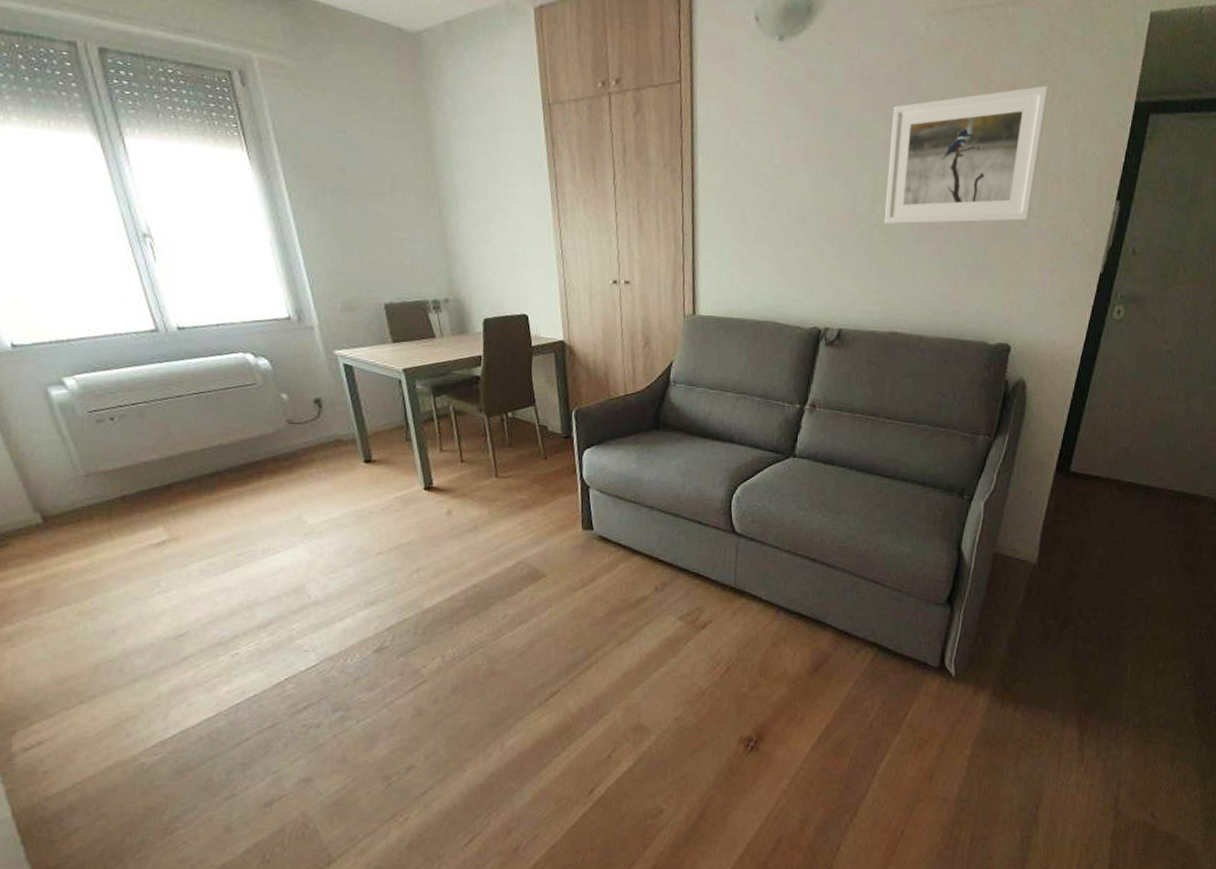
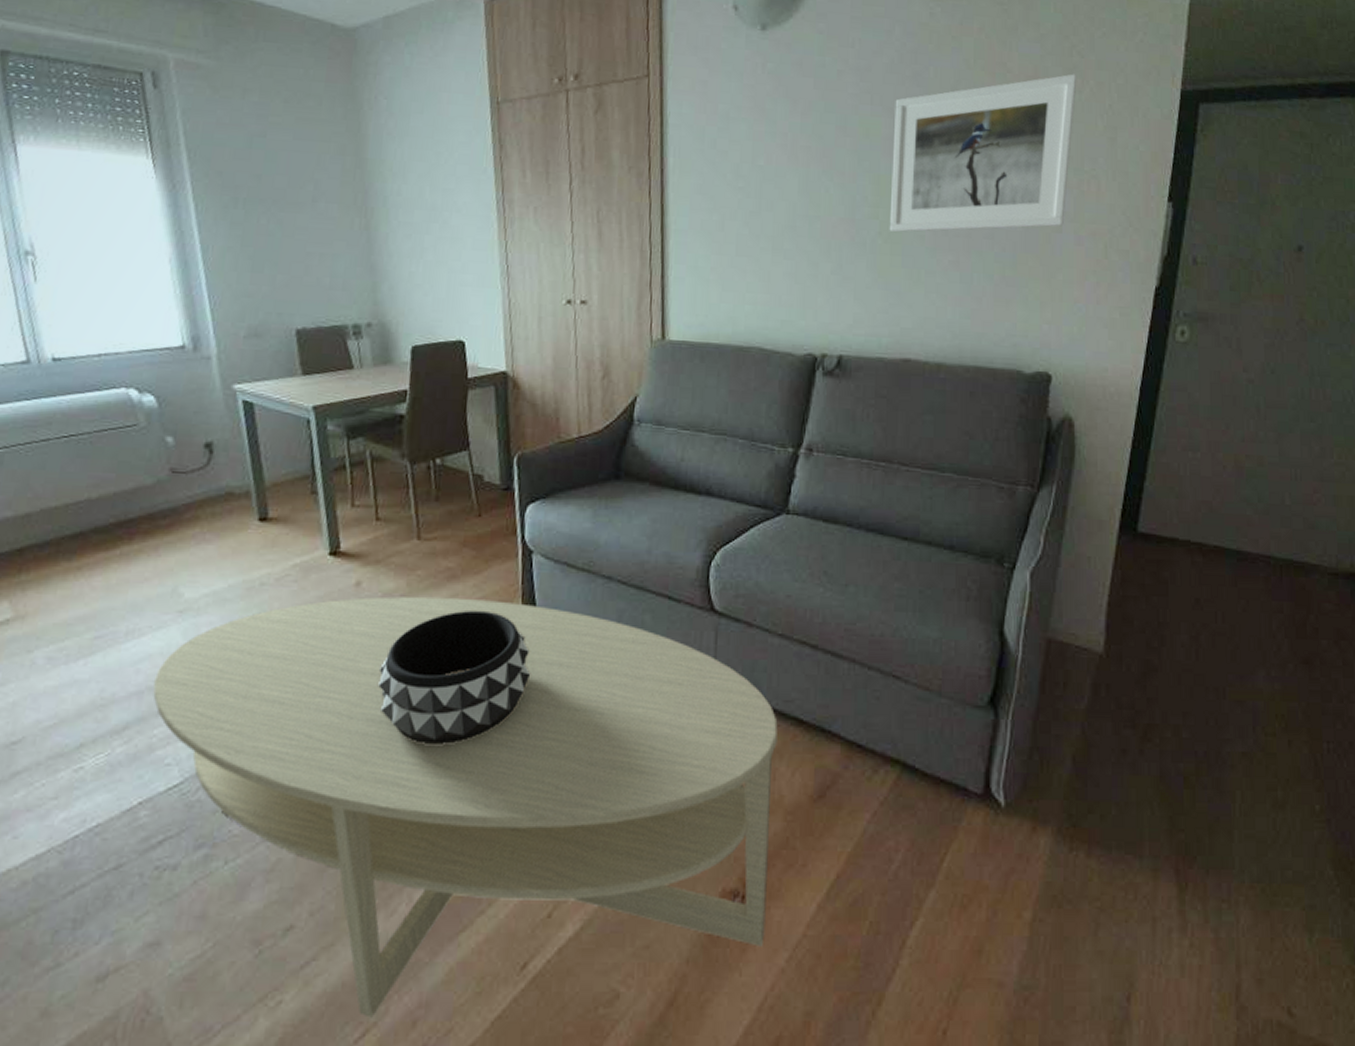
coffee table: none [289,522,784,828] -> present [153,596,778,1018]
decorative bowl: none [470,532,591,634] -> present [378,610,531,744]

